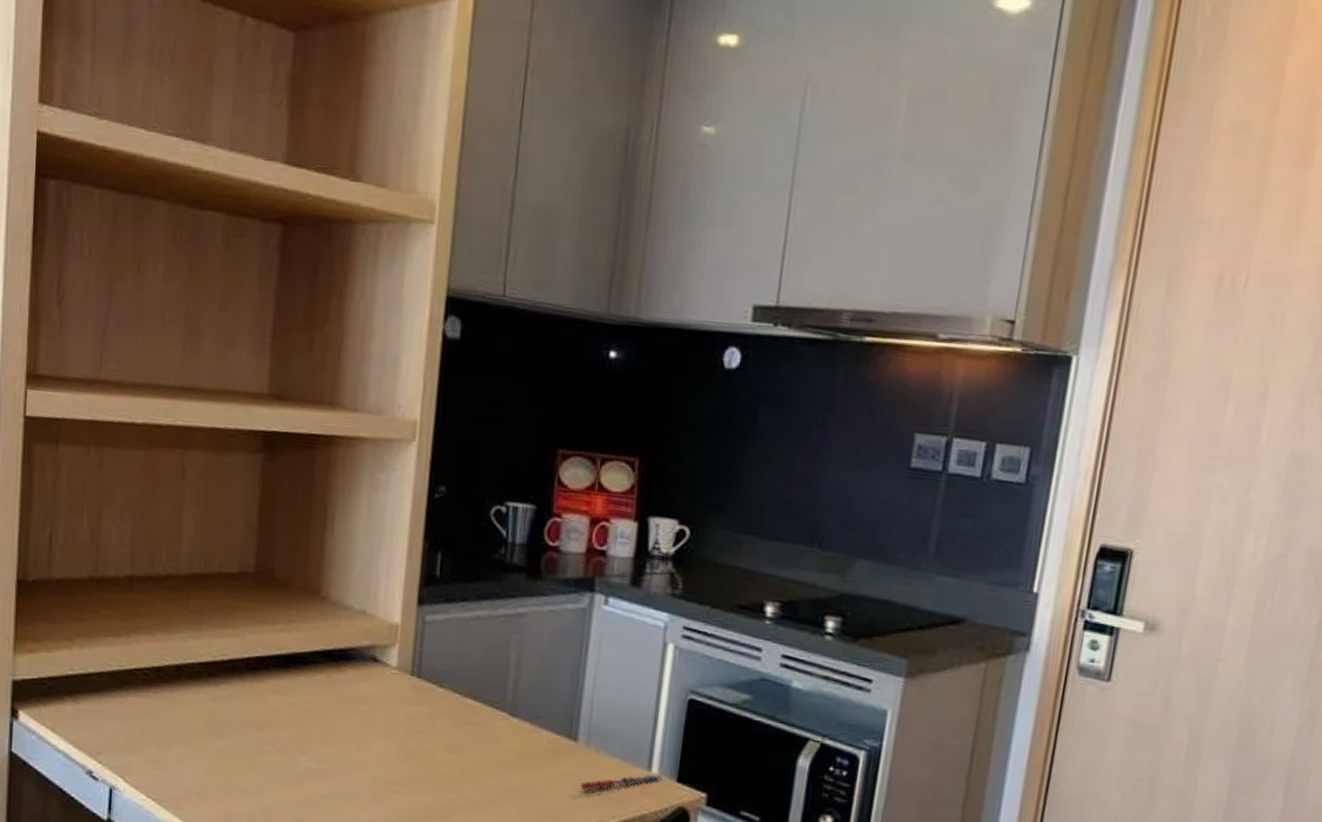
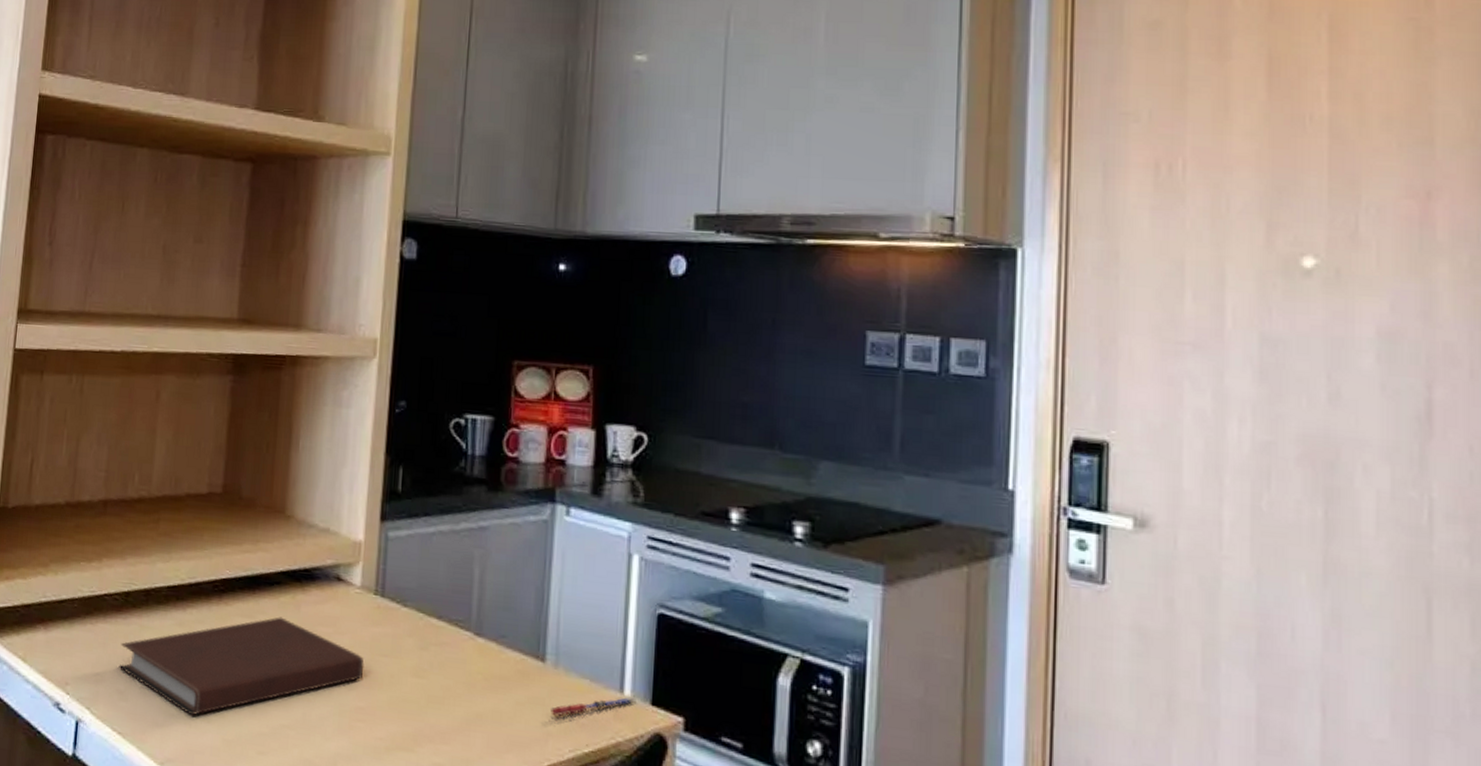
notebook: none [151,694,400,785] -> present [118,617,364,716]

